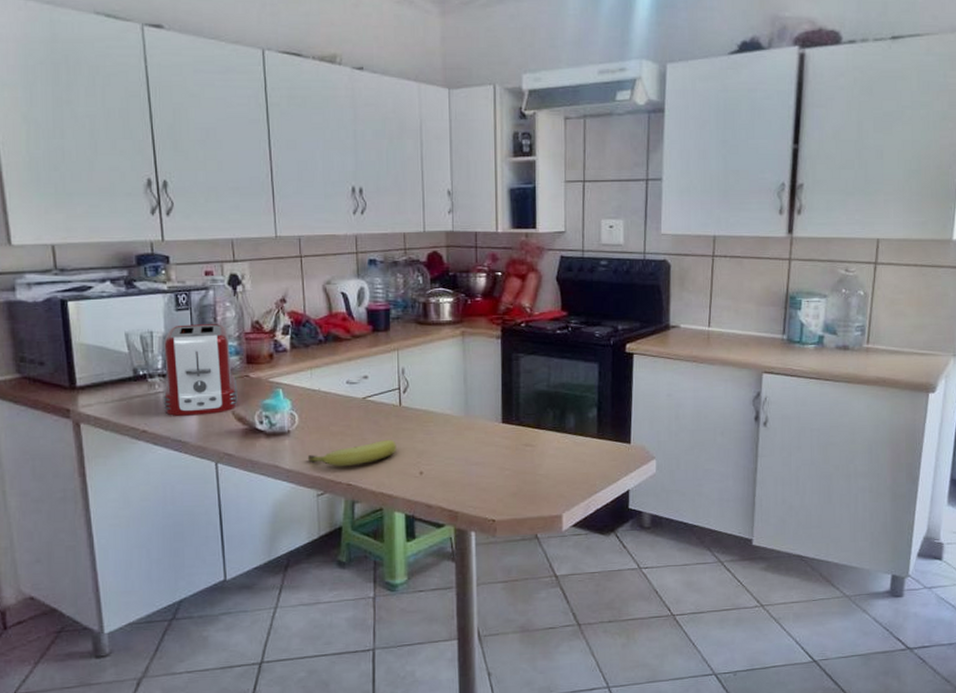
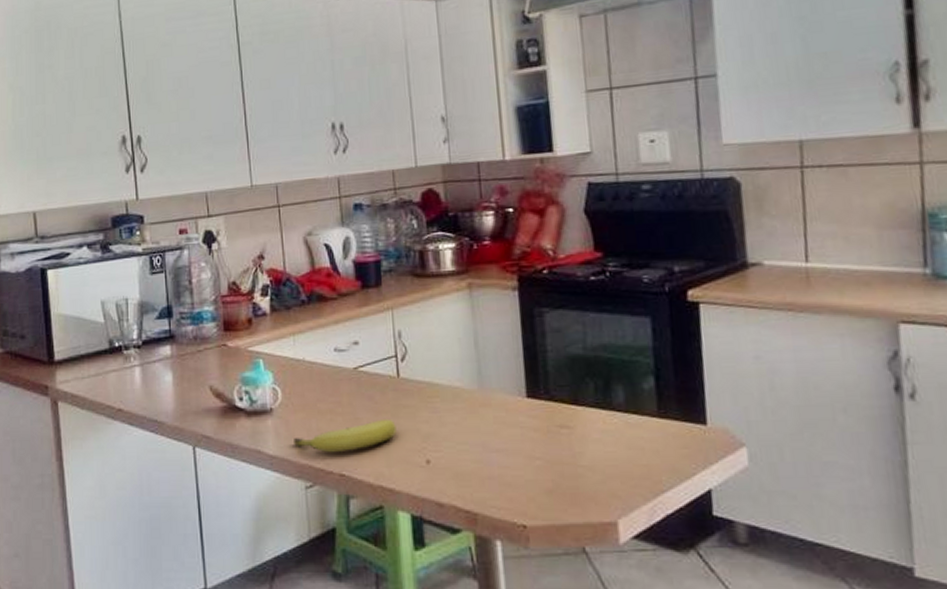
toaster: present [163,324,238,416] -> none [138,287,216,392]

